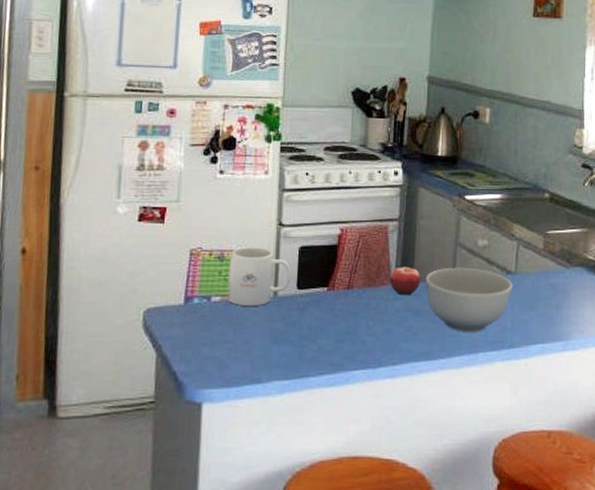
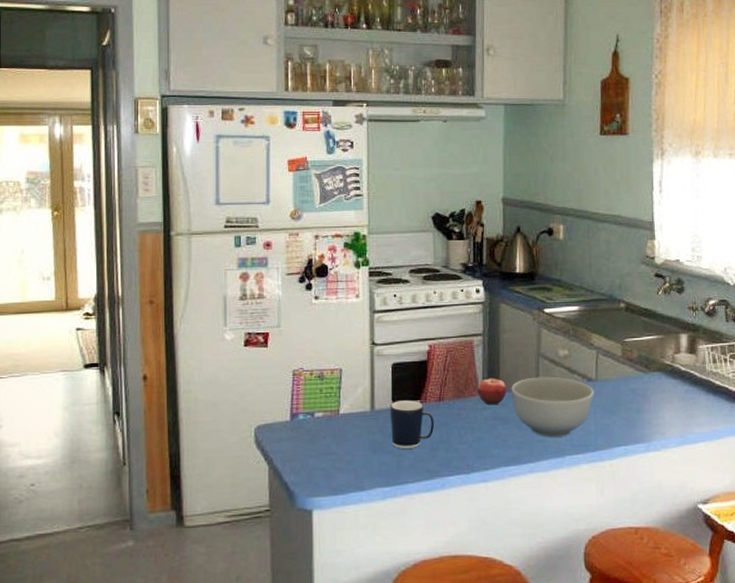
mug: present [227,247,292,306] -> none [329,365,387,420]
mug: none [293,286,342,339] -> present [390,399,435,449]

